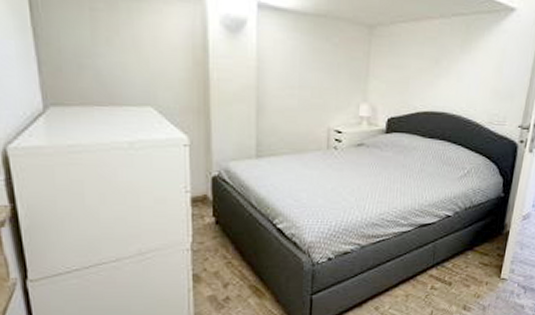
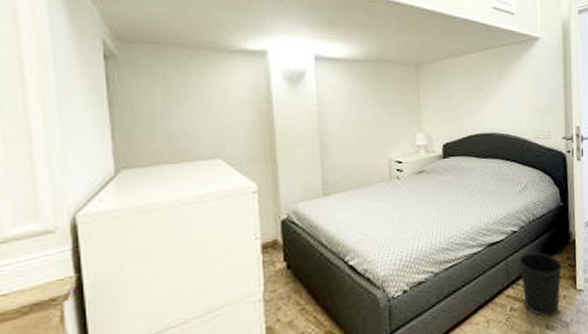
wastebasket: none [446,239,491,299] -> present [519,252,563,317]

